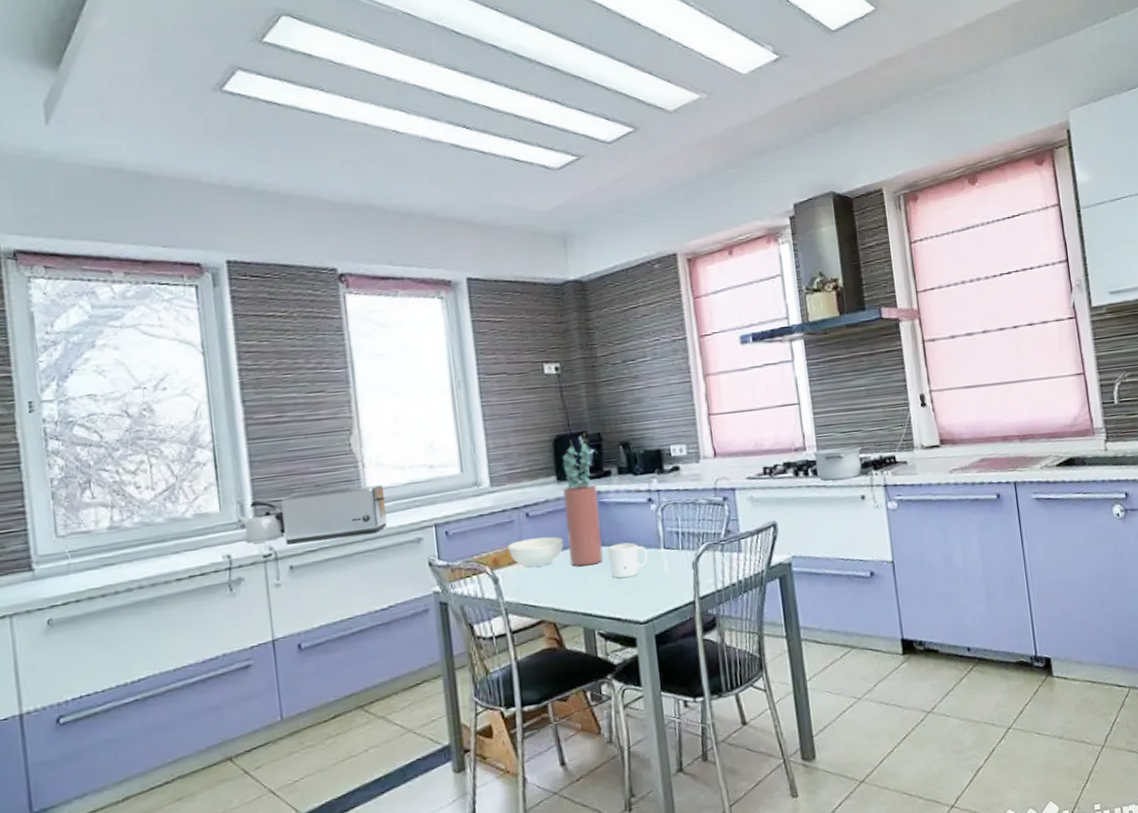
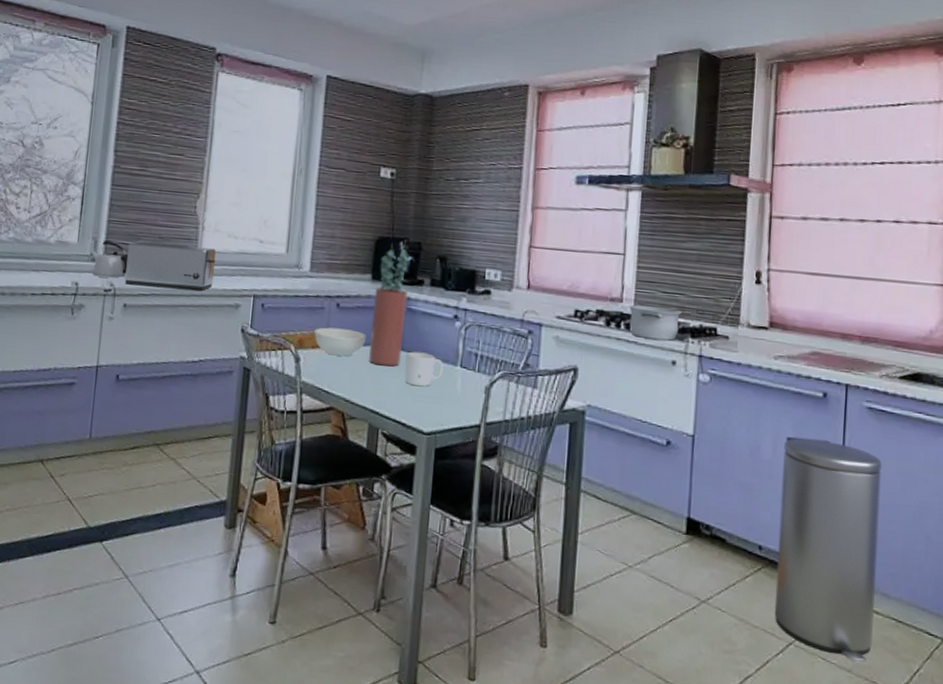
pedal bin: none [972,536,1075,729] -> present [774,436,882,663]

